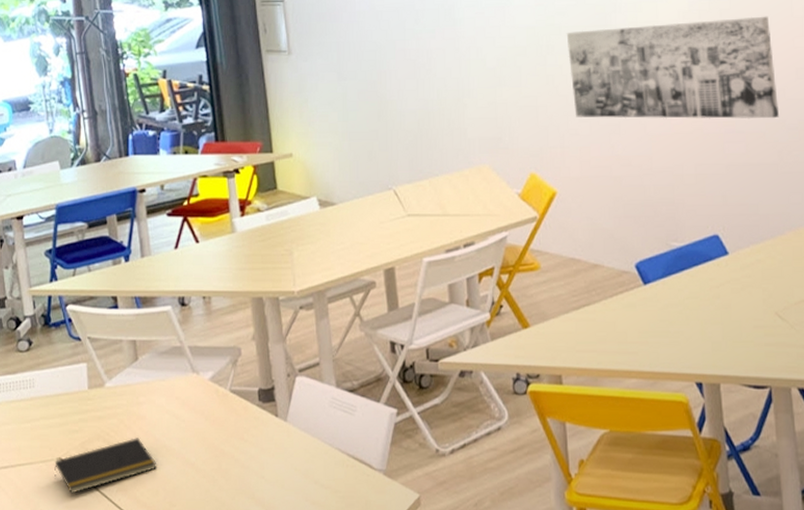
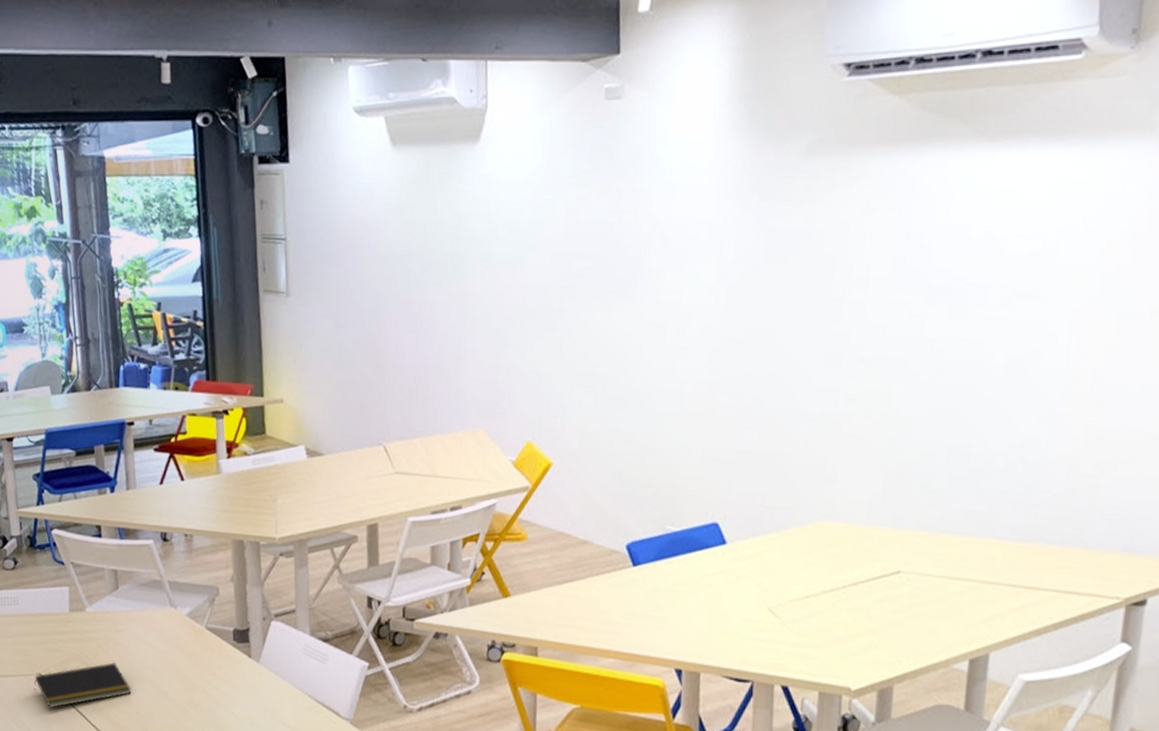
wall art: present [566,16,779,119] -> none [580,295,804,407]

